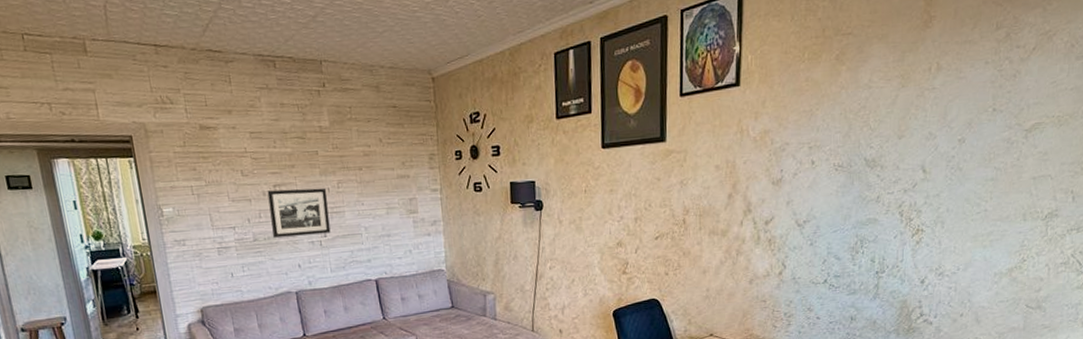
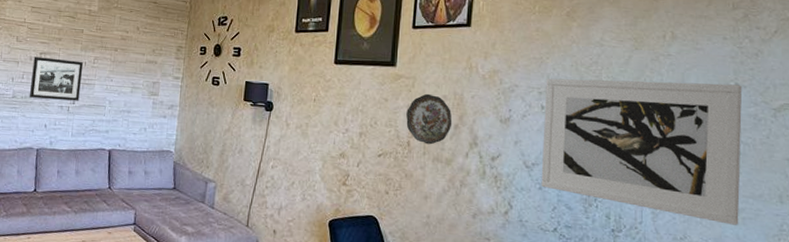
decorative plate: none [680,166,726,219] -> present [406,93,452,145]
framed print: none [812,110,999,249] -> present [541,78,743,225]

